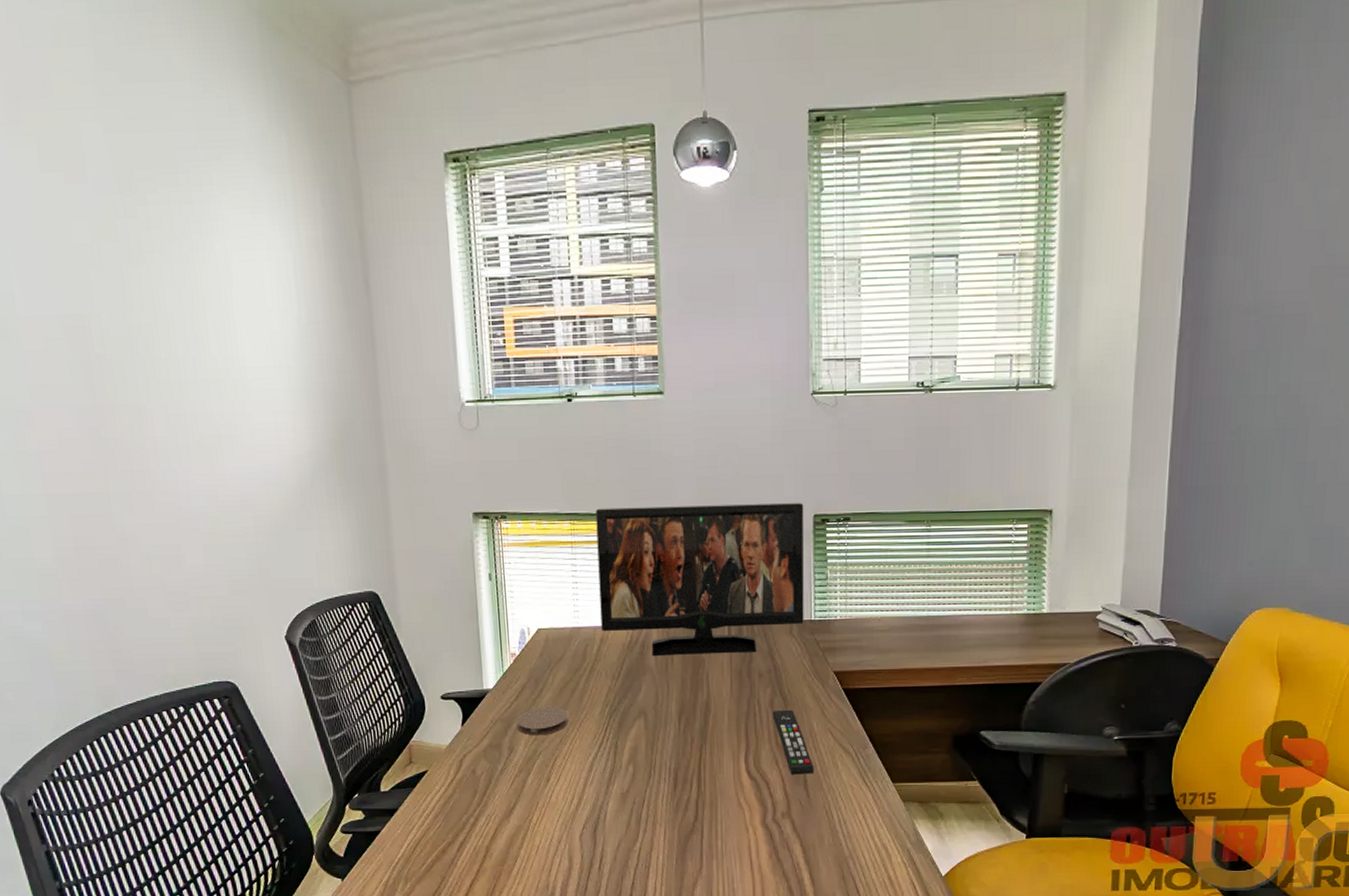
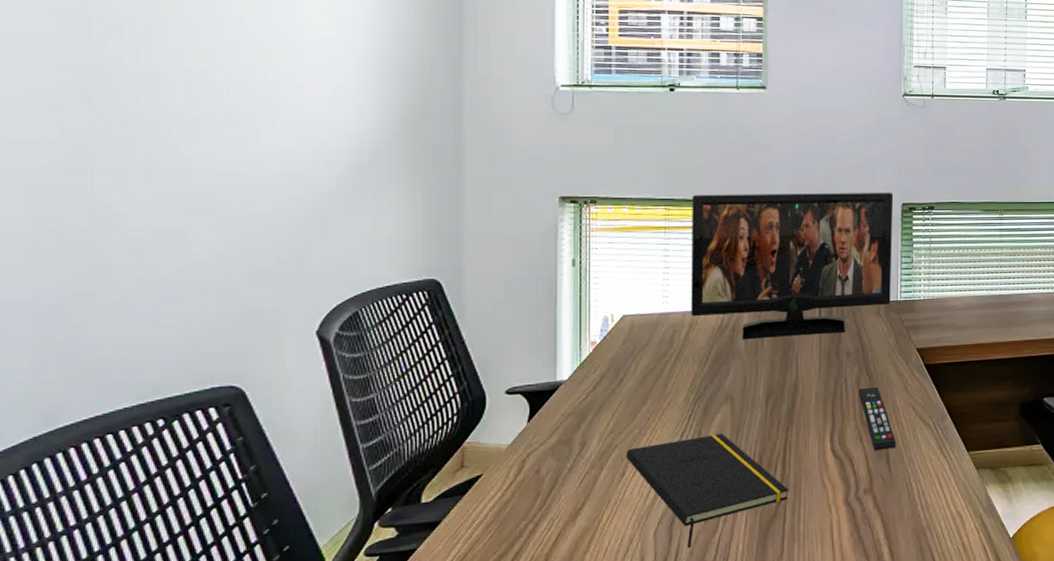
coaster: present [517,706,568,736] -> none [593,395,650,429]
notepad: none [550,747,706,854] -> present [626,433,789,548]

